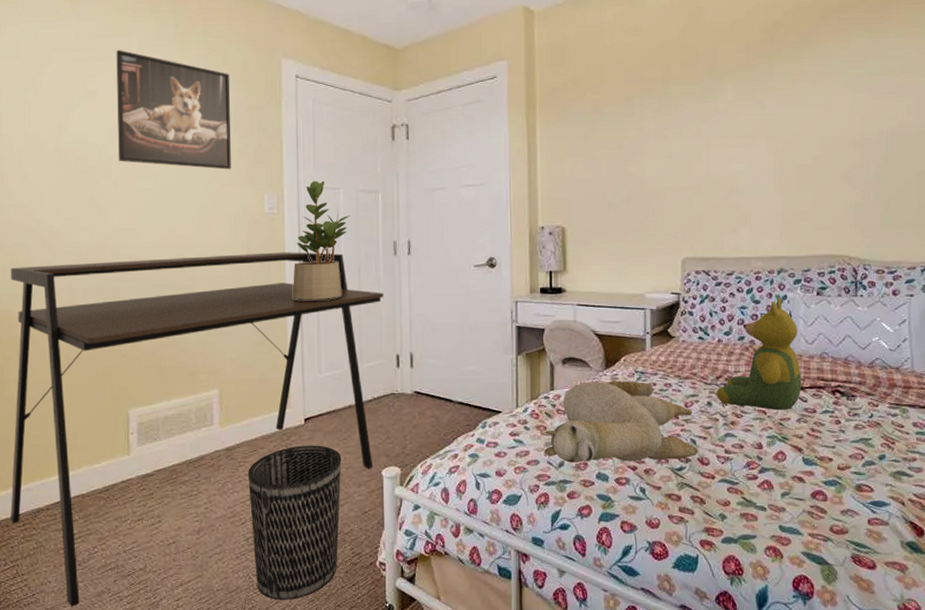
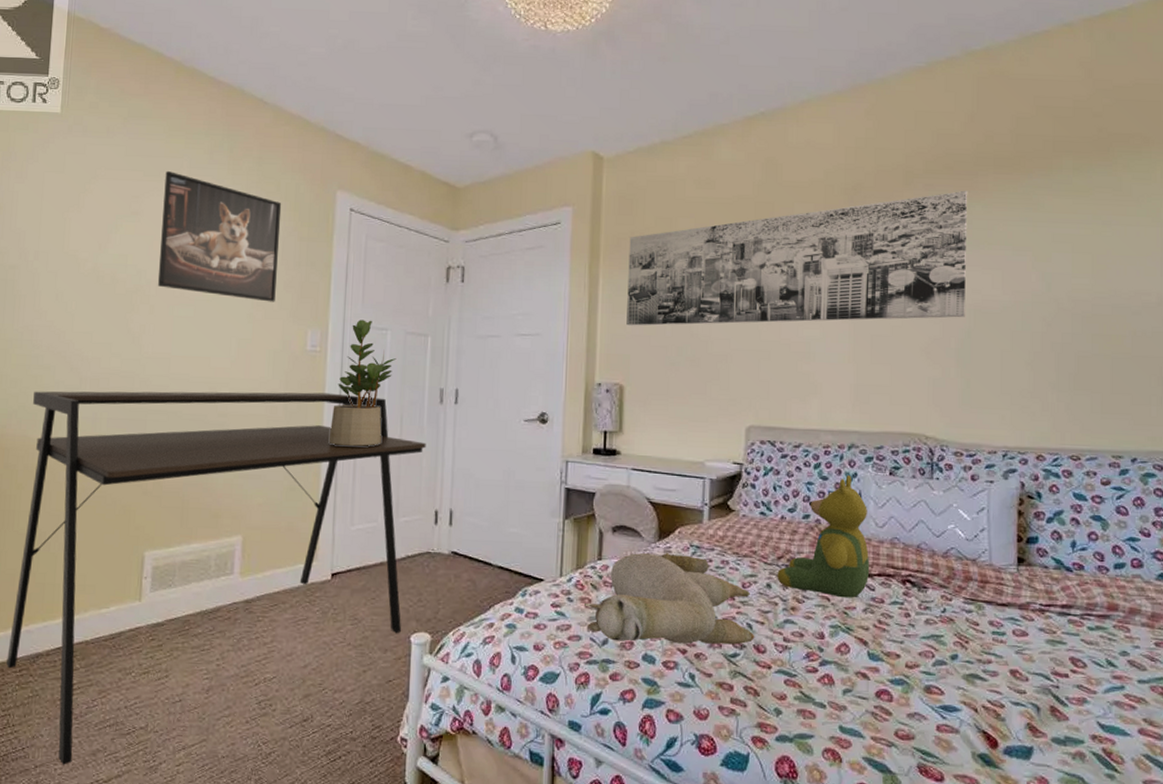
wastebasket: present [248,445,342,600] -> none [265,602,368,773]
wall art: none [563,22,883,171] -> present [626,190,968,326]

